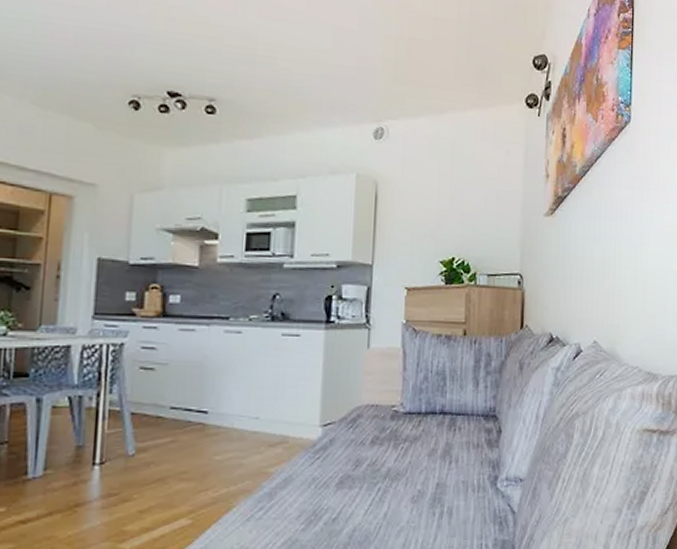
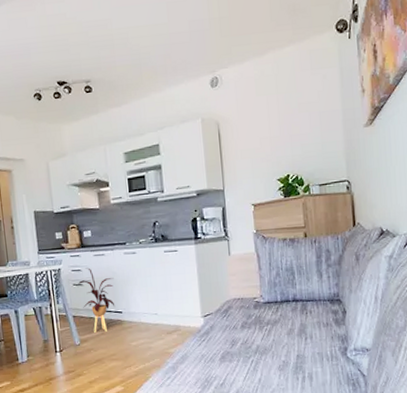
house plant: none [148,346,204,439] -> present [78,268,116,333]

